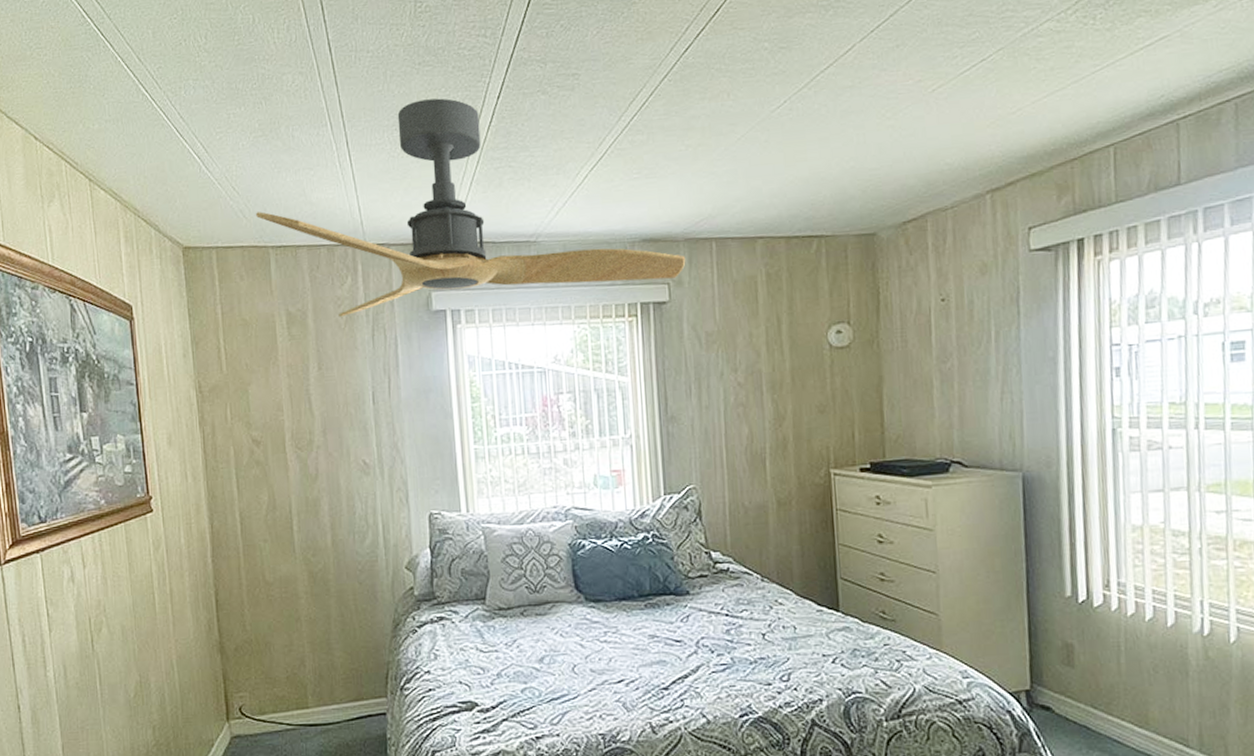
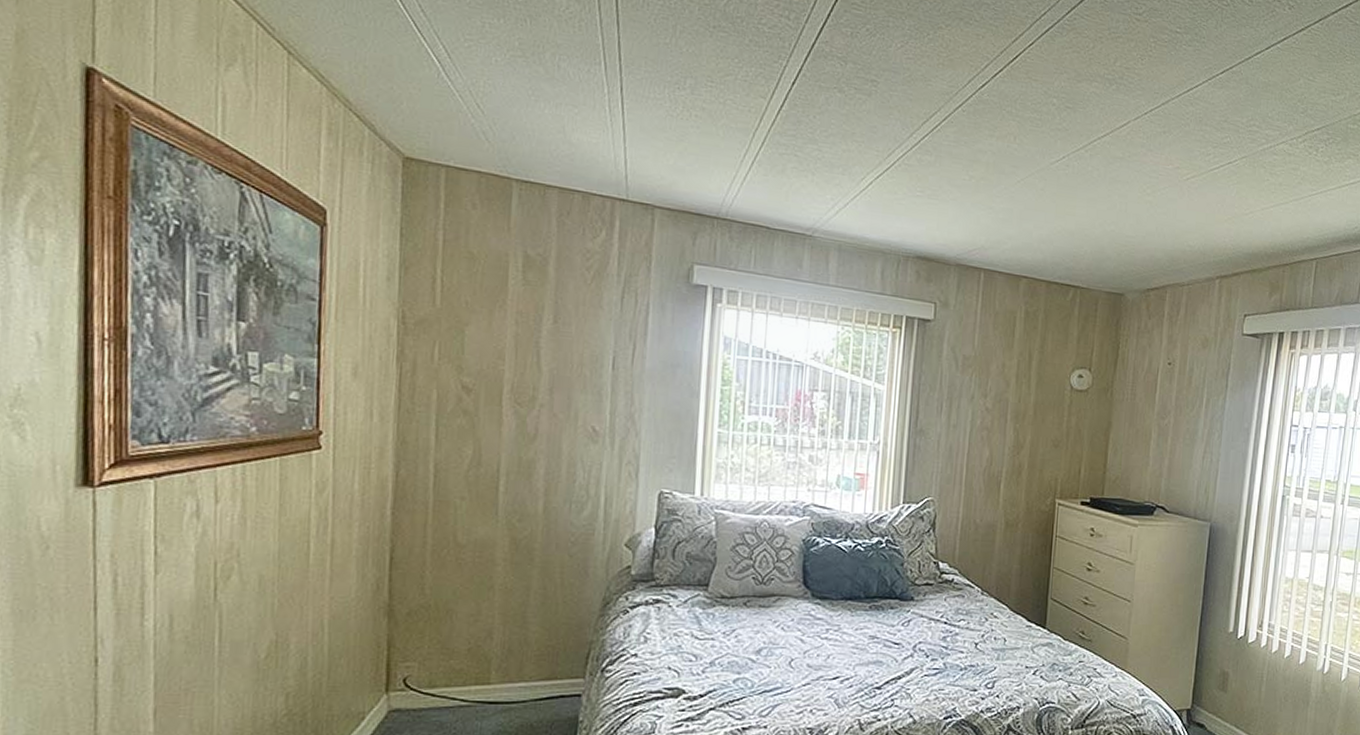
ceiling fan: present [256,98,686,317] -> none [502,64,955,299]

